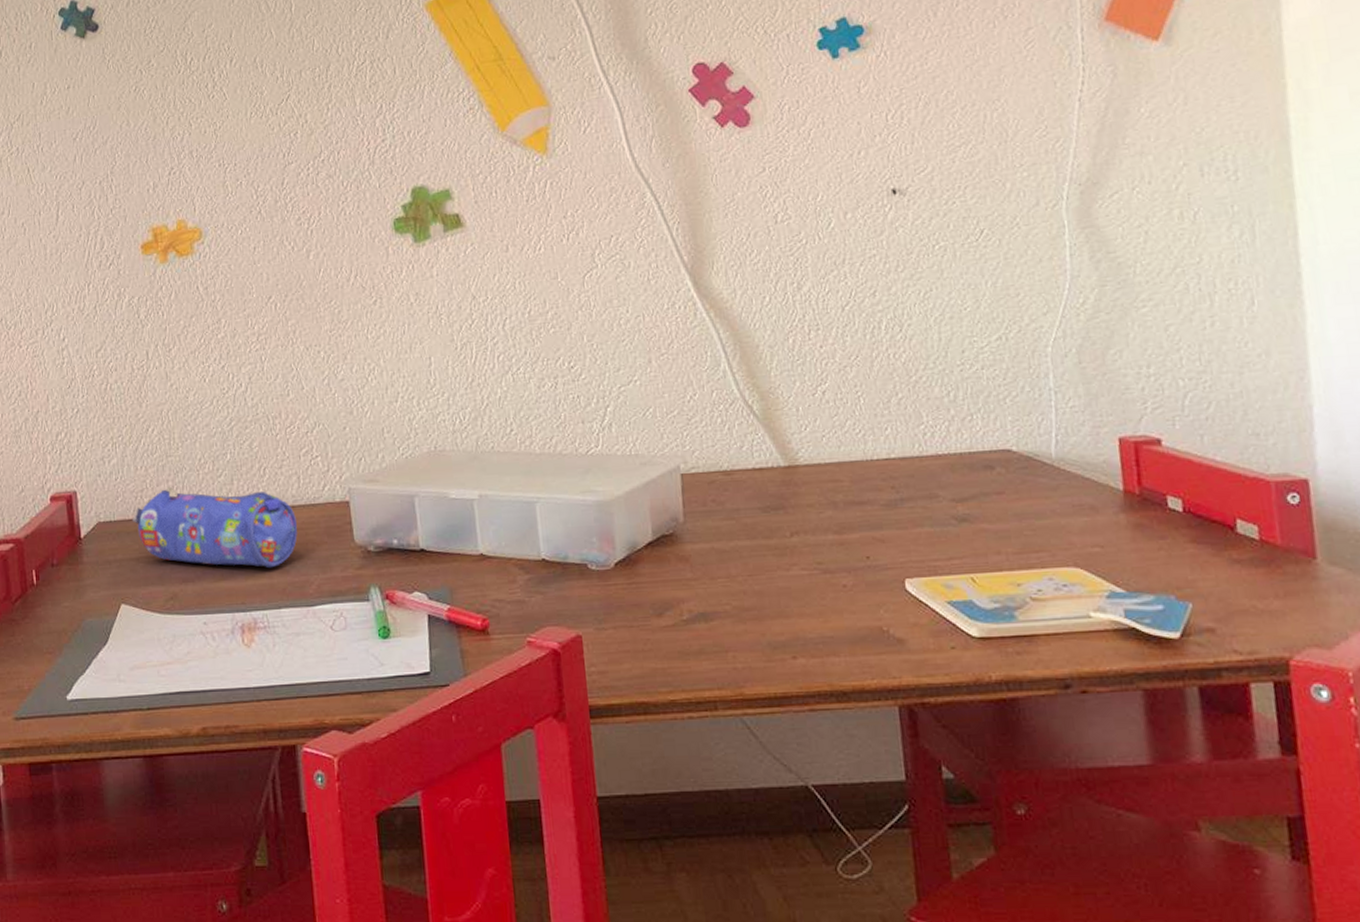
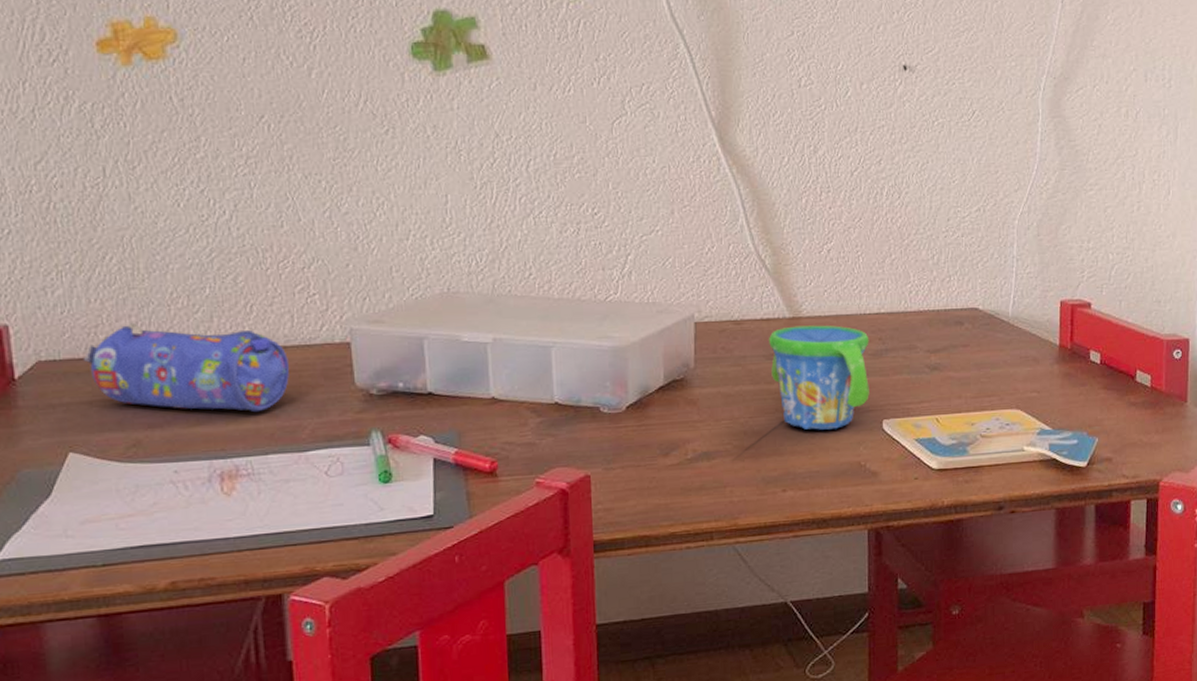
snack cup: none [763,473,886,590] -> present [769,325,869,430]

